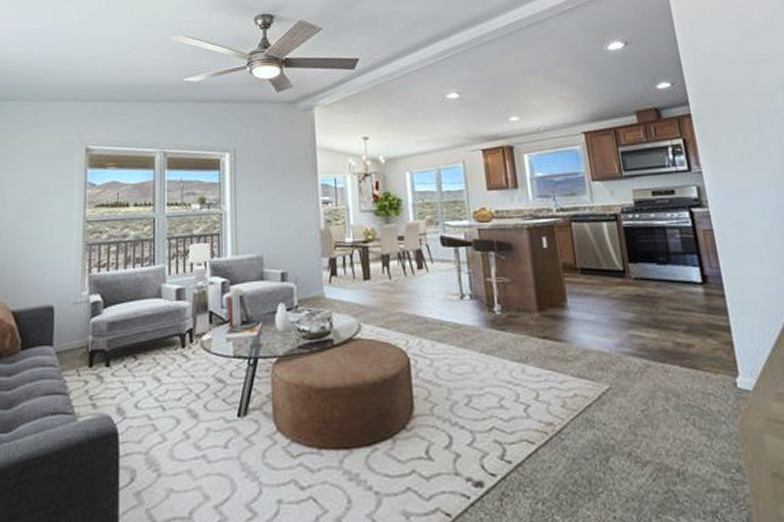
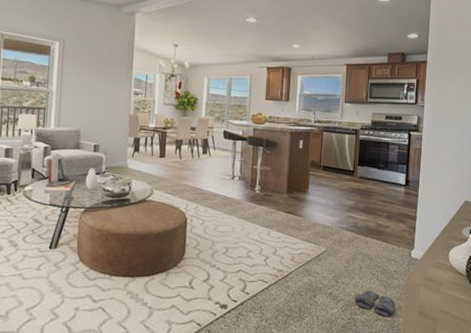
slippers: none [667,445,736,486] -> present [355,291,396,317]

